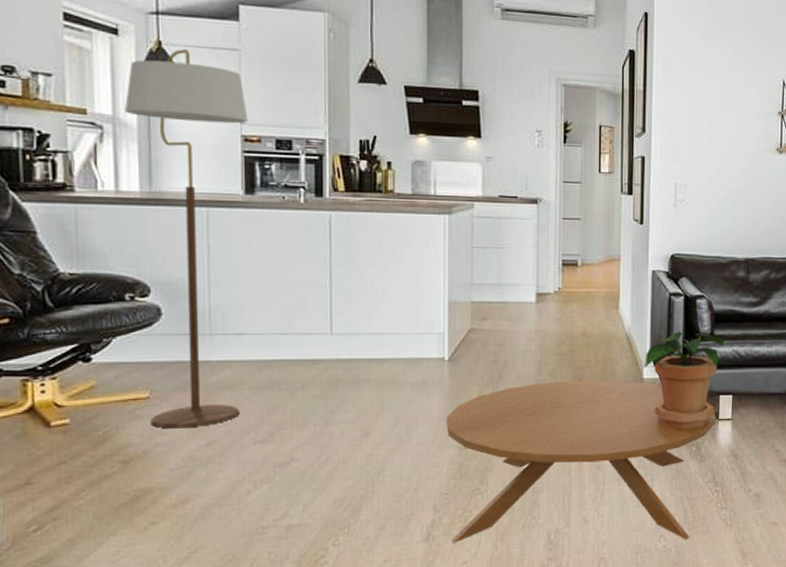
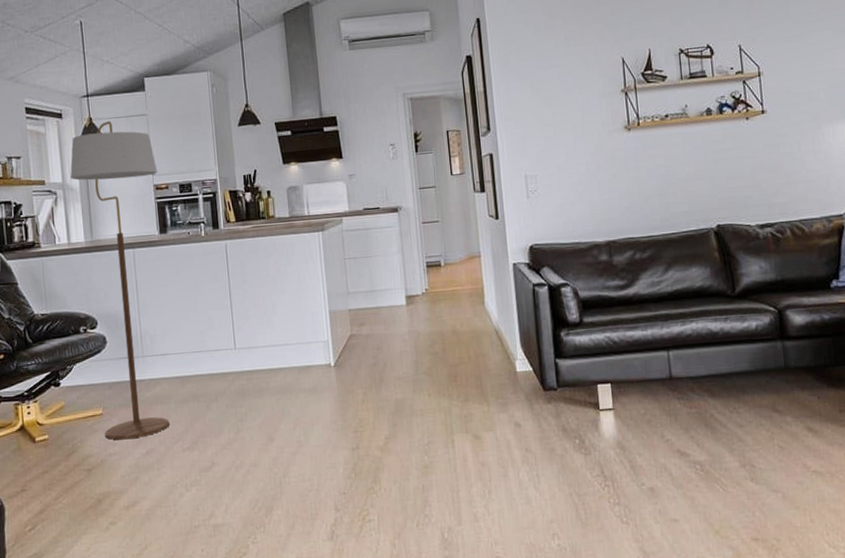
coffee table: present [446,380,716,543] -> none [337,375,596,541]
potted plant: present [645,331,725,429] -> none [516,321,596,421]

